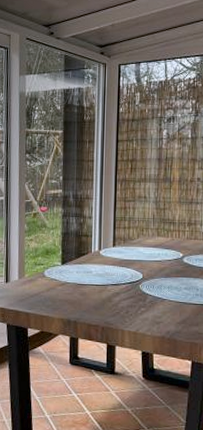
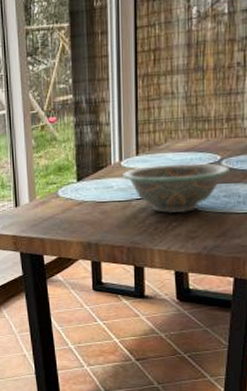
decorative bowl: none [101,257,191,300] -> present [123,163,231,214]

